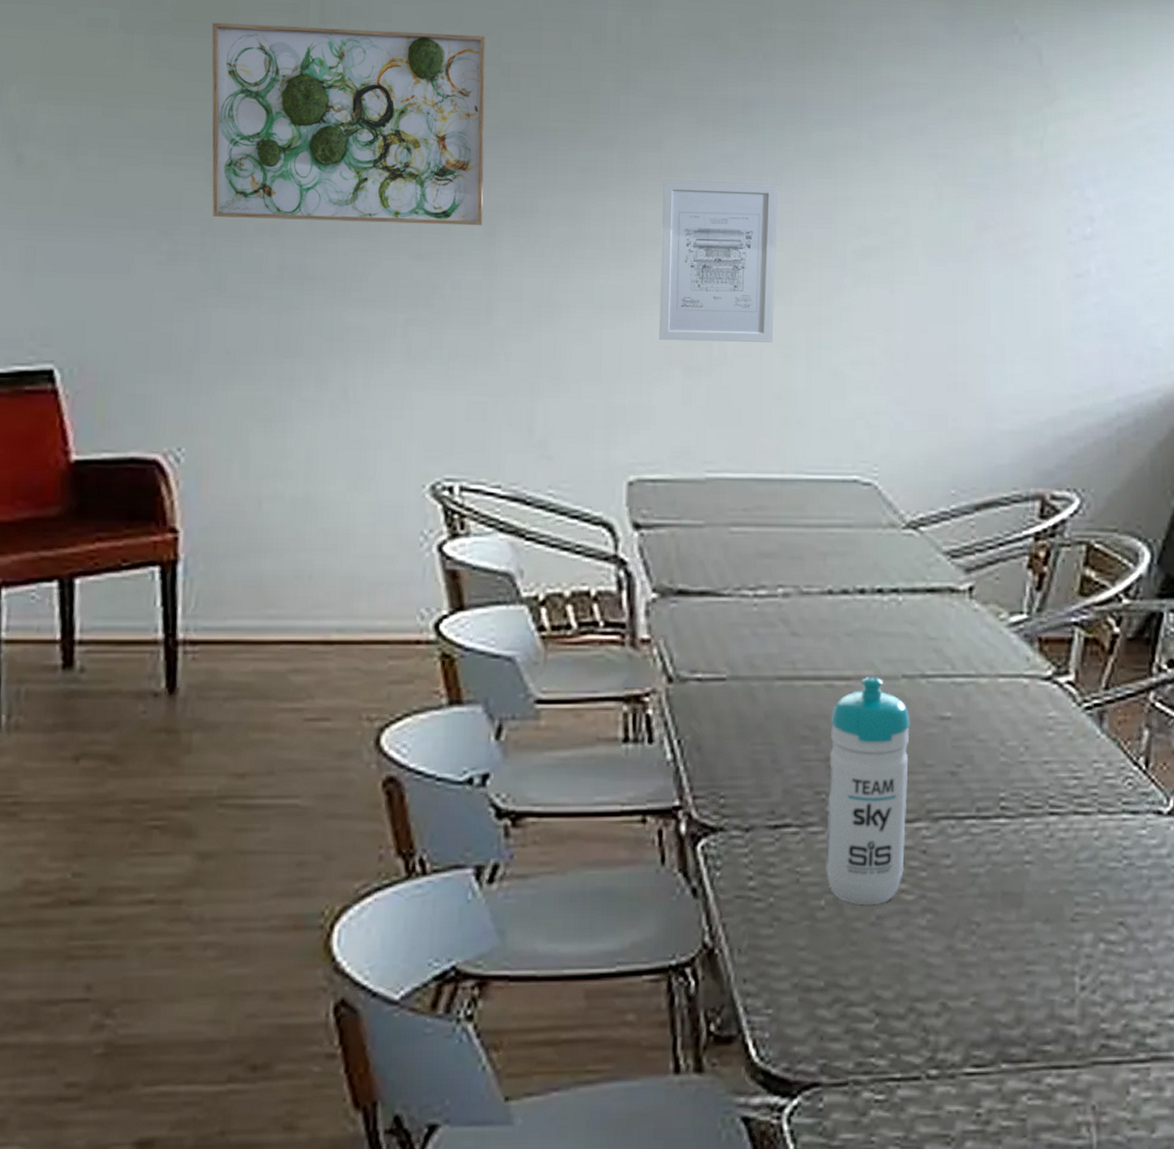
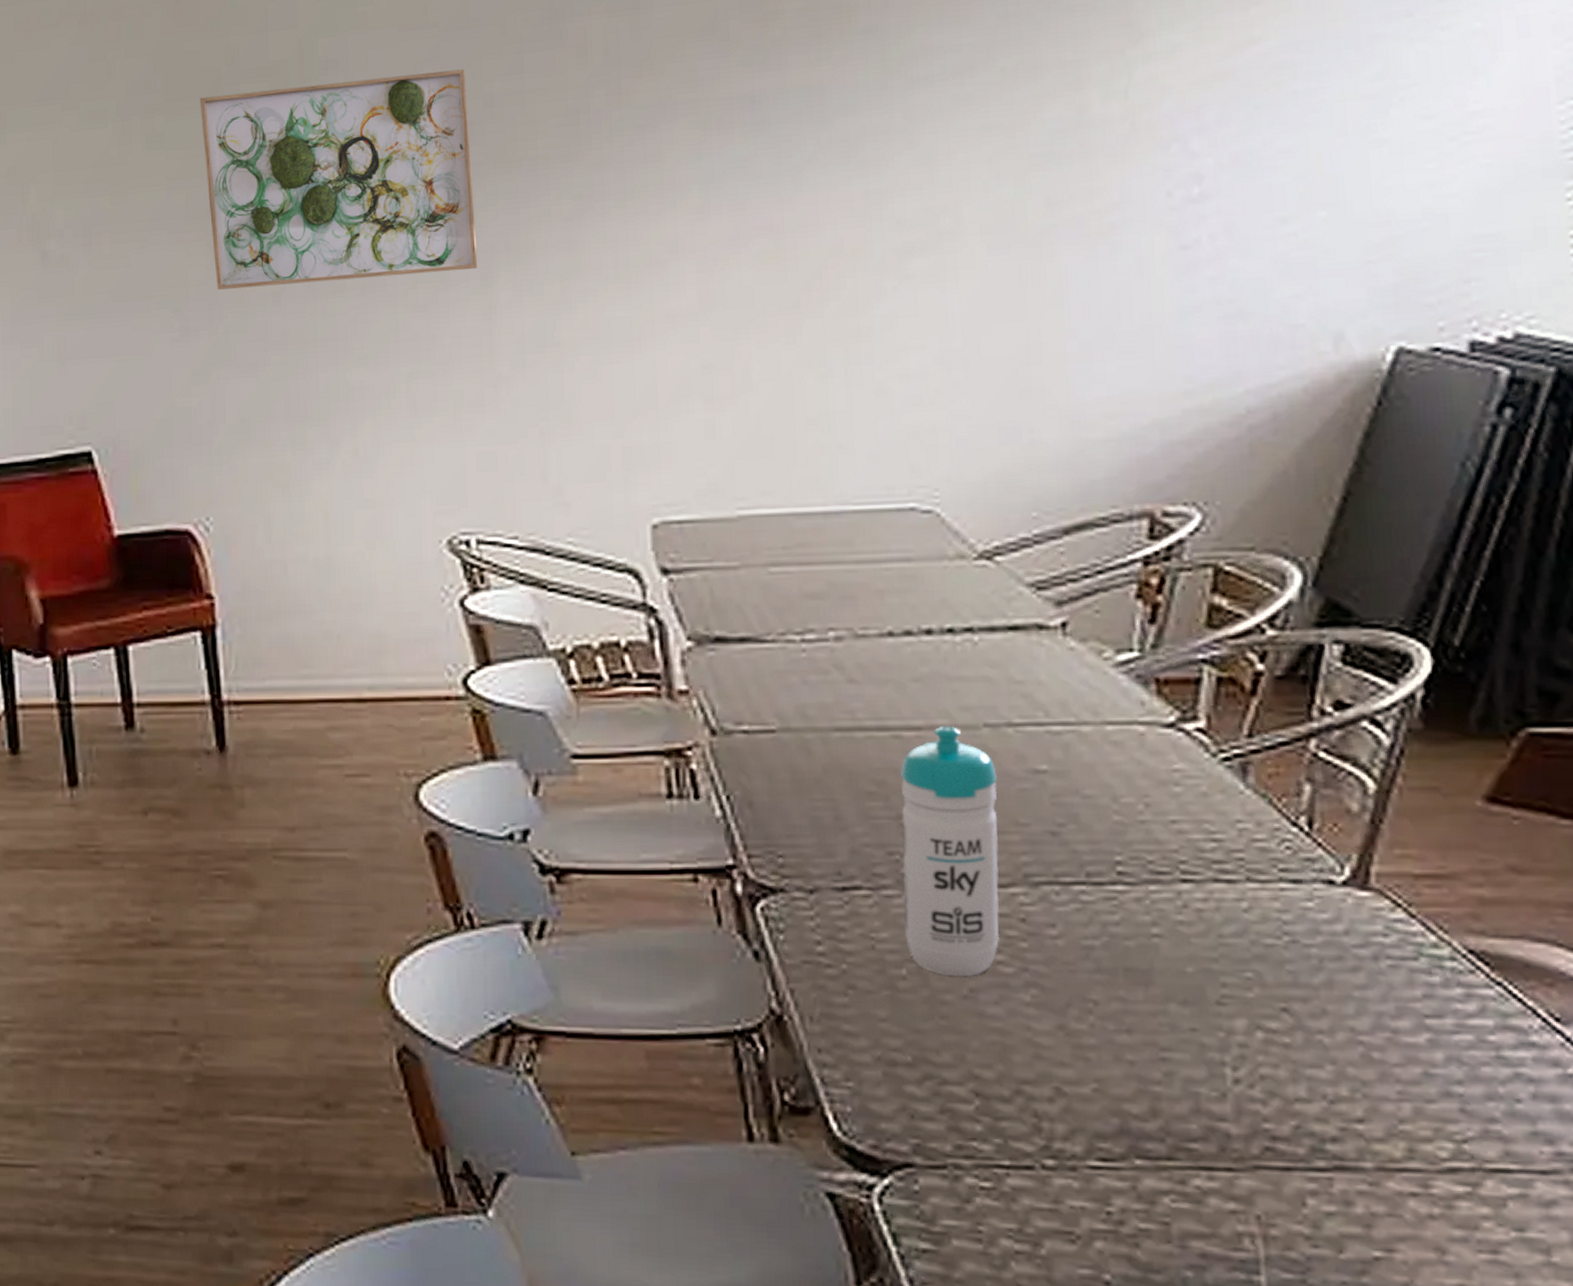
wall art: present [659,180,778,342] -> none [666,184,804,371]

